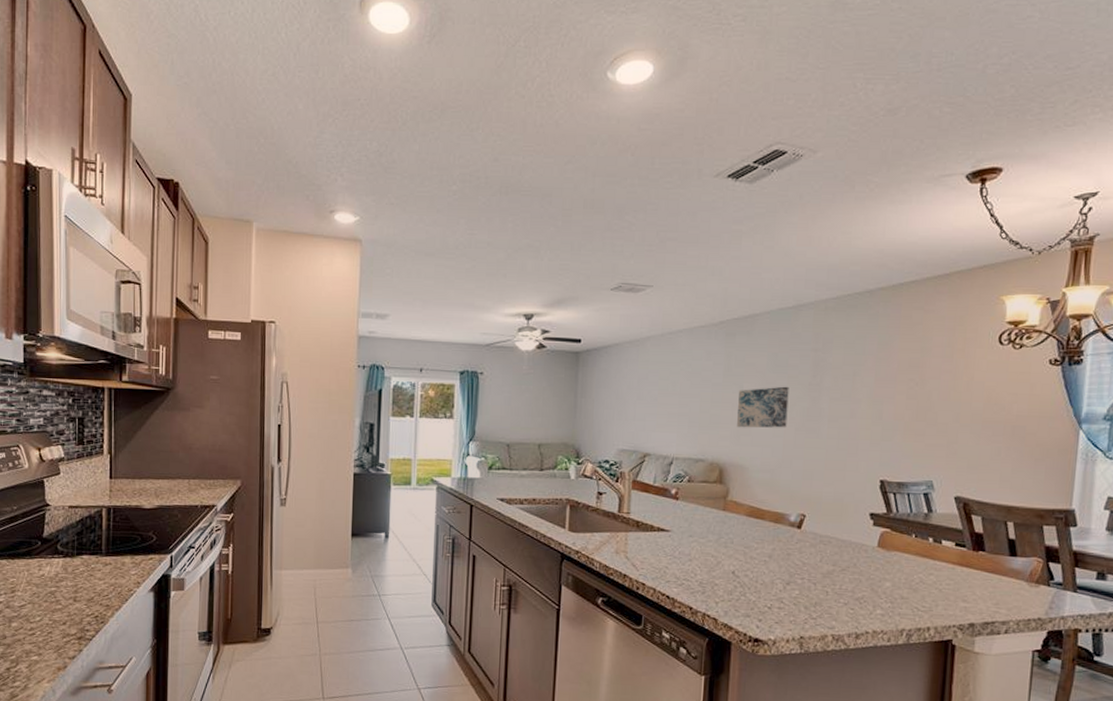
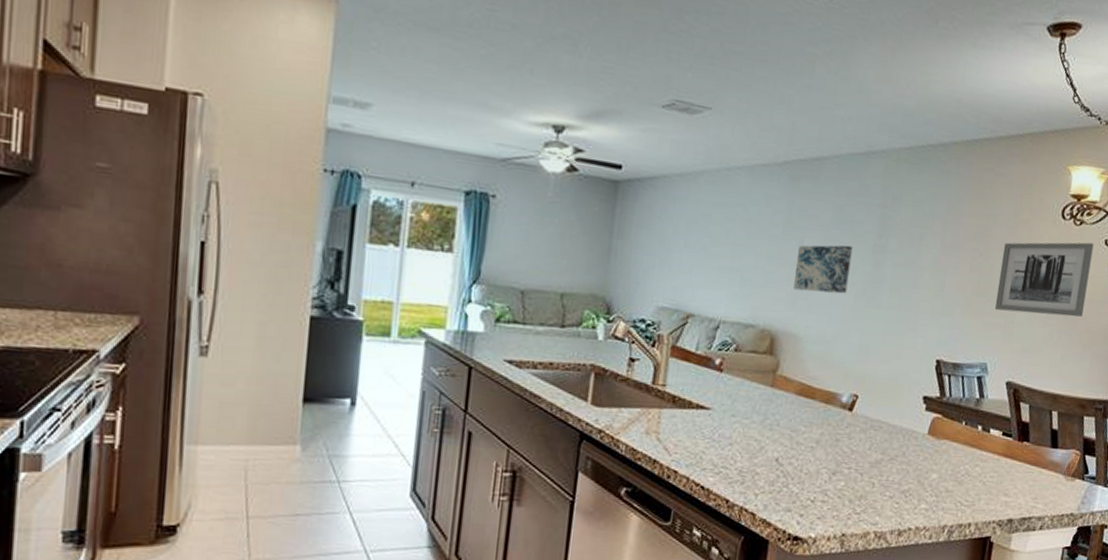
wall art: none [935,364,1037,434] -> present [994,242,1094,317]

